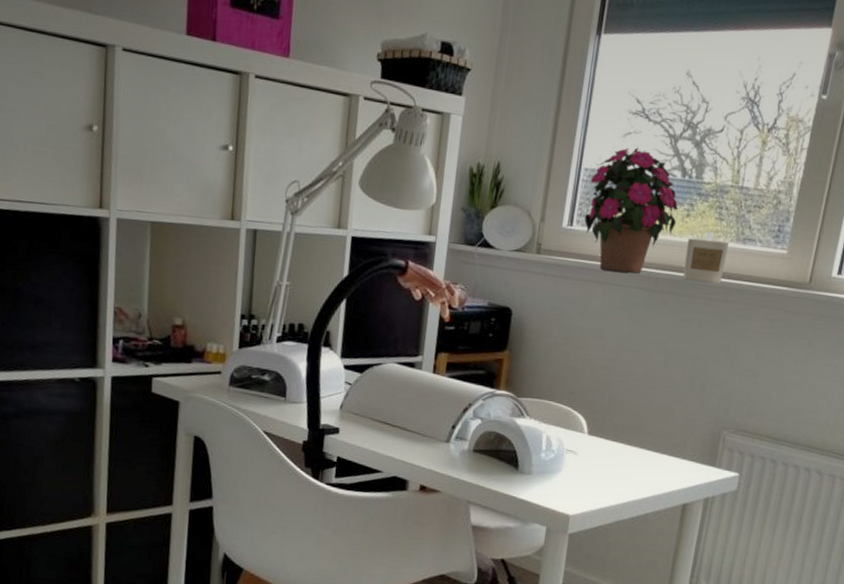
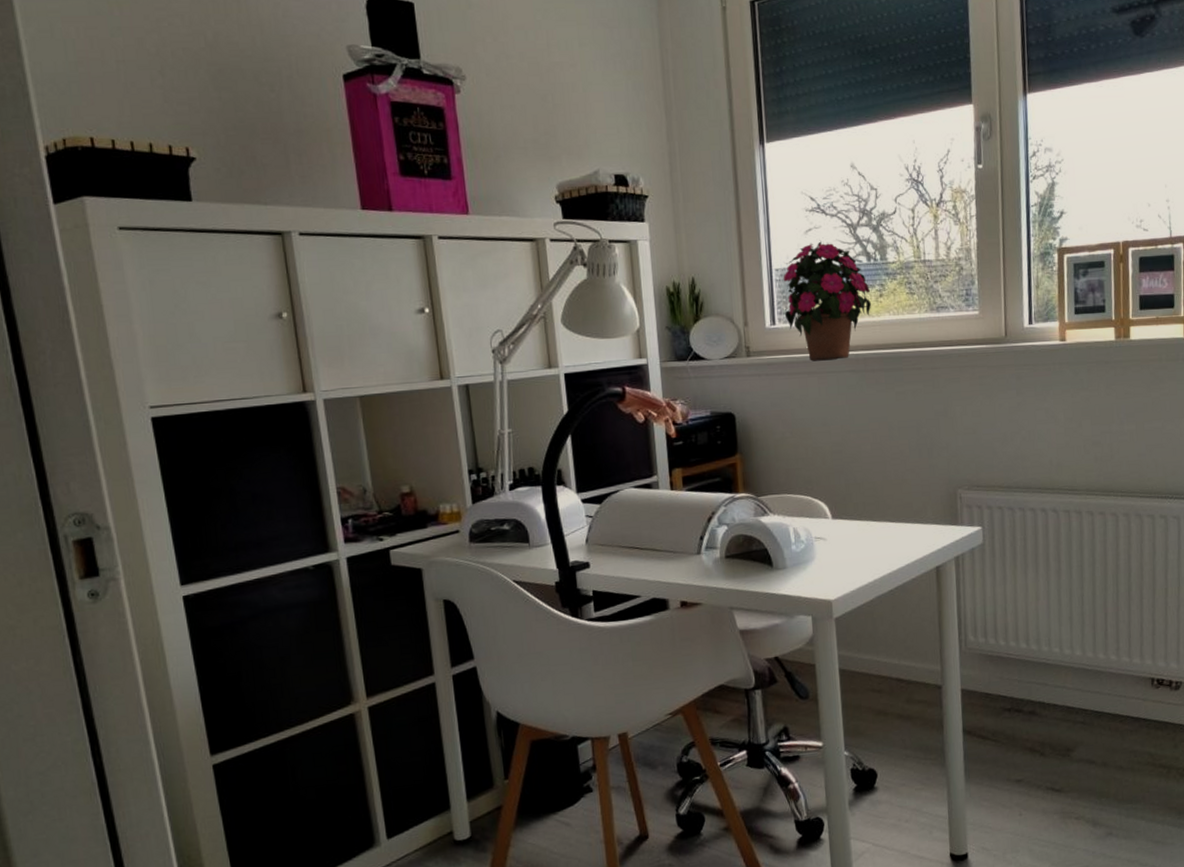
candle: present [683,232,729,284] -> none [886,307,925,356]

